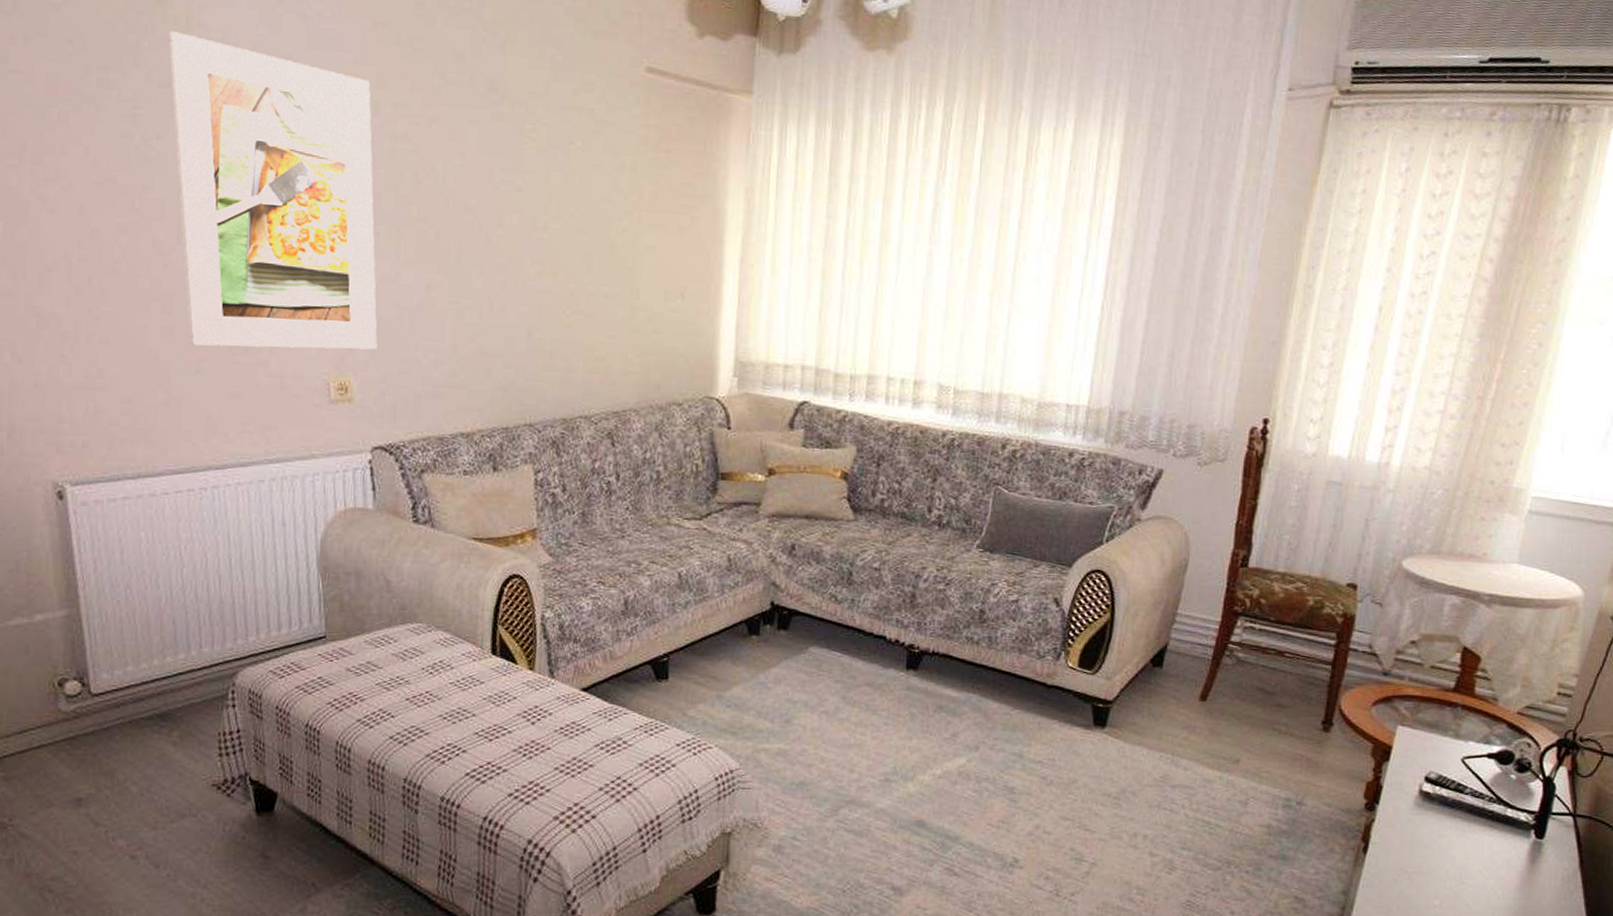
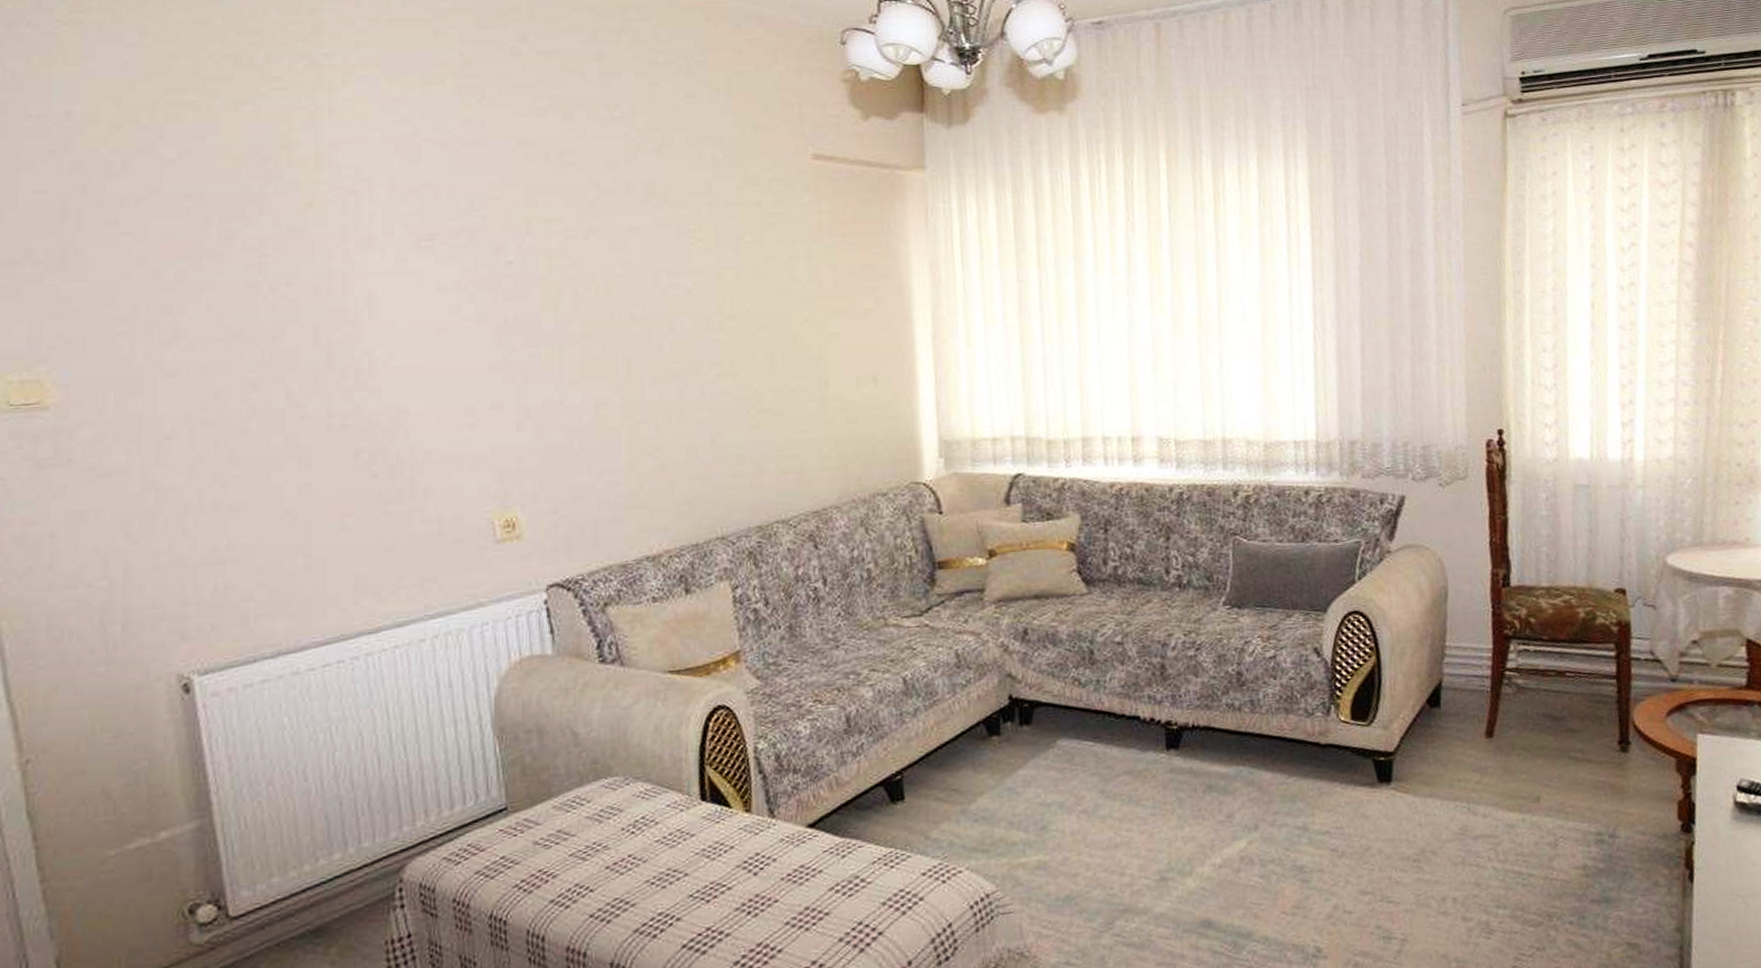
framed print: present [169,31,378,350] -> none [297,173,546,501]

